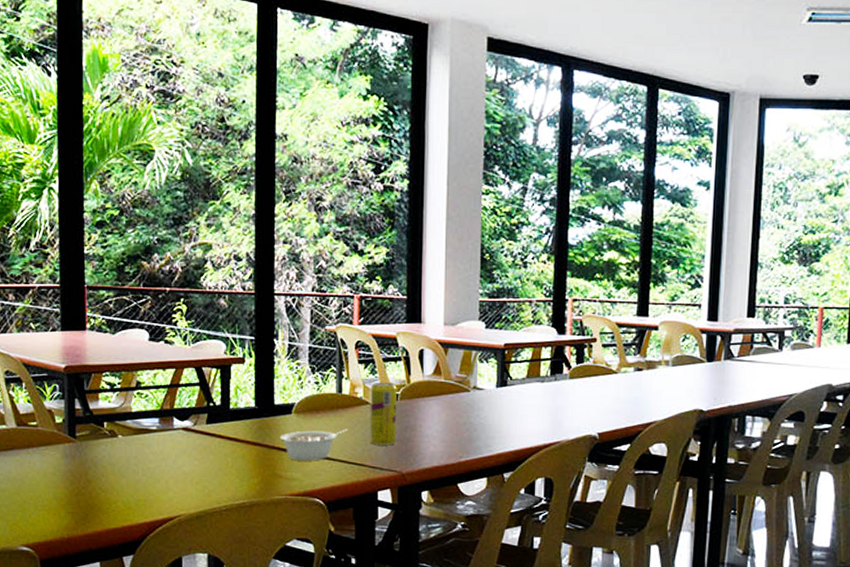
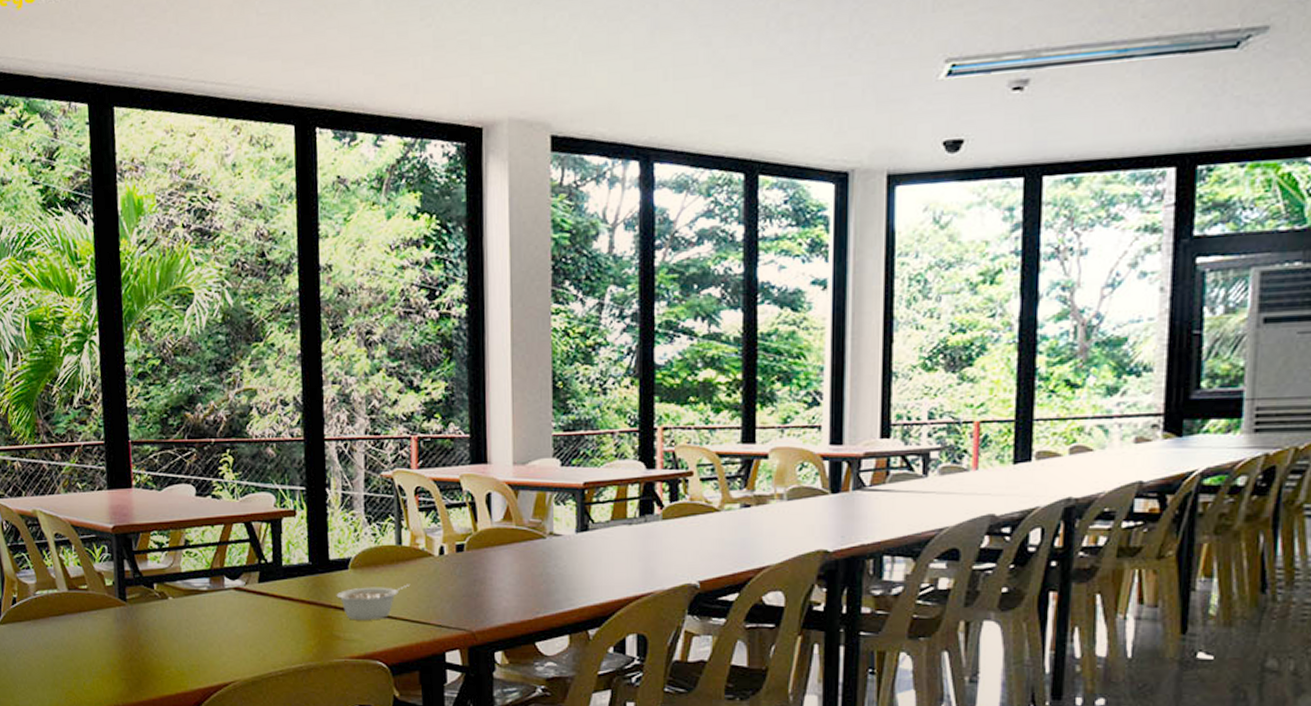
beverage can: present [370,382,397,446] -> none [433,531,464,602]

